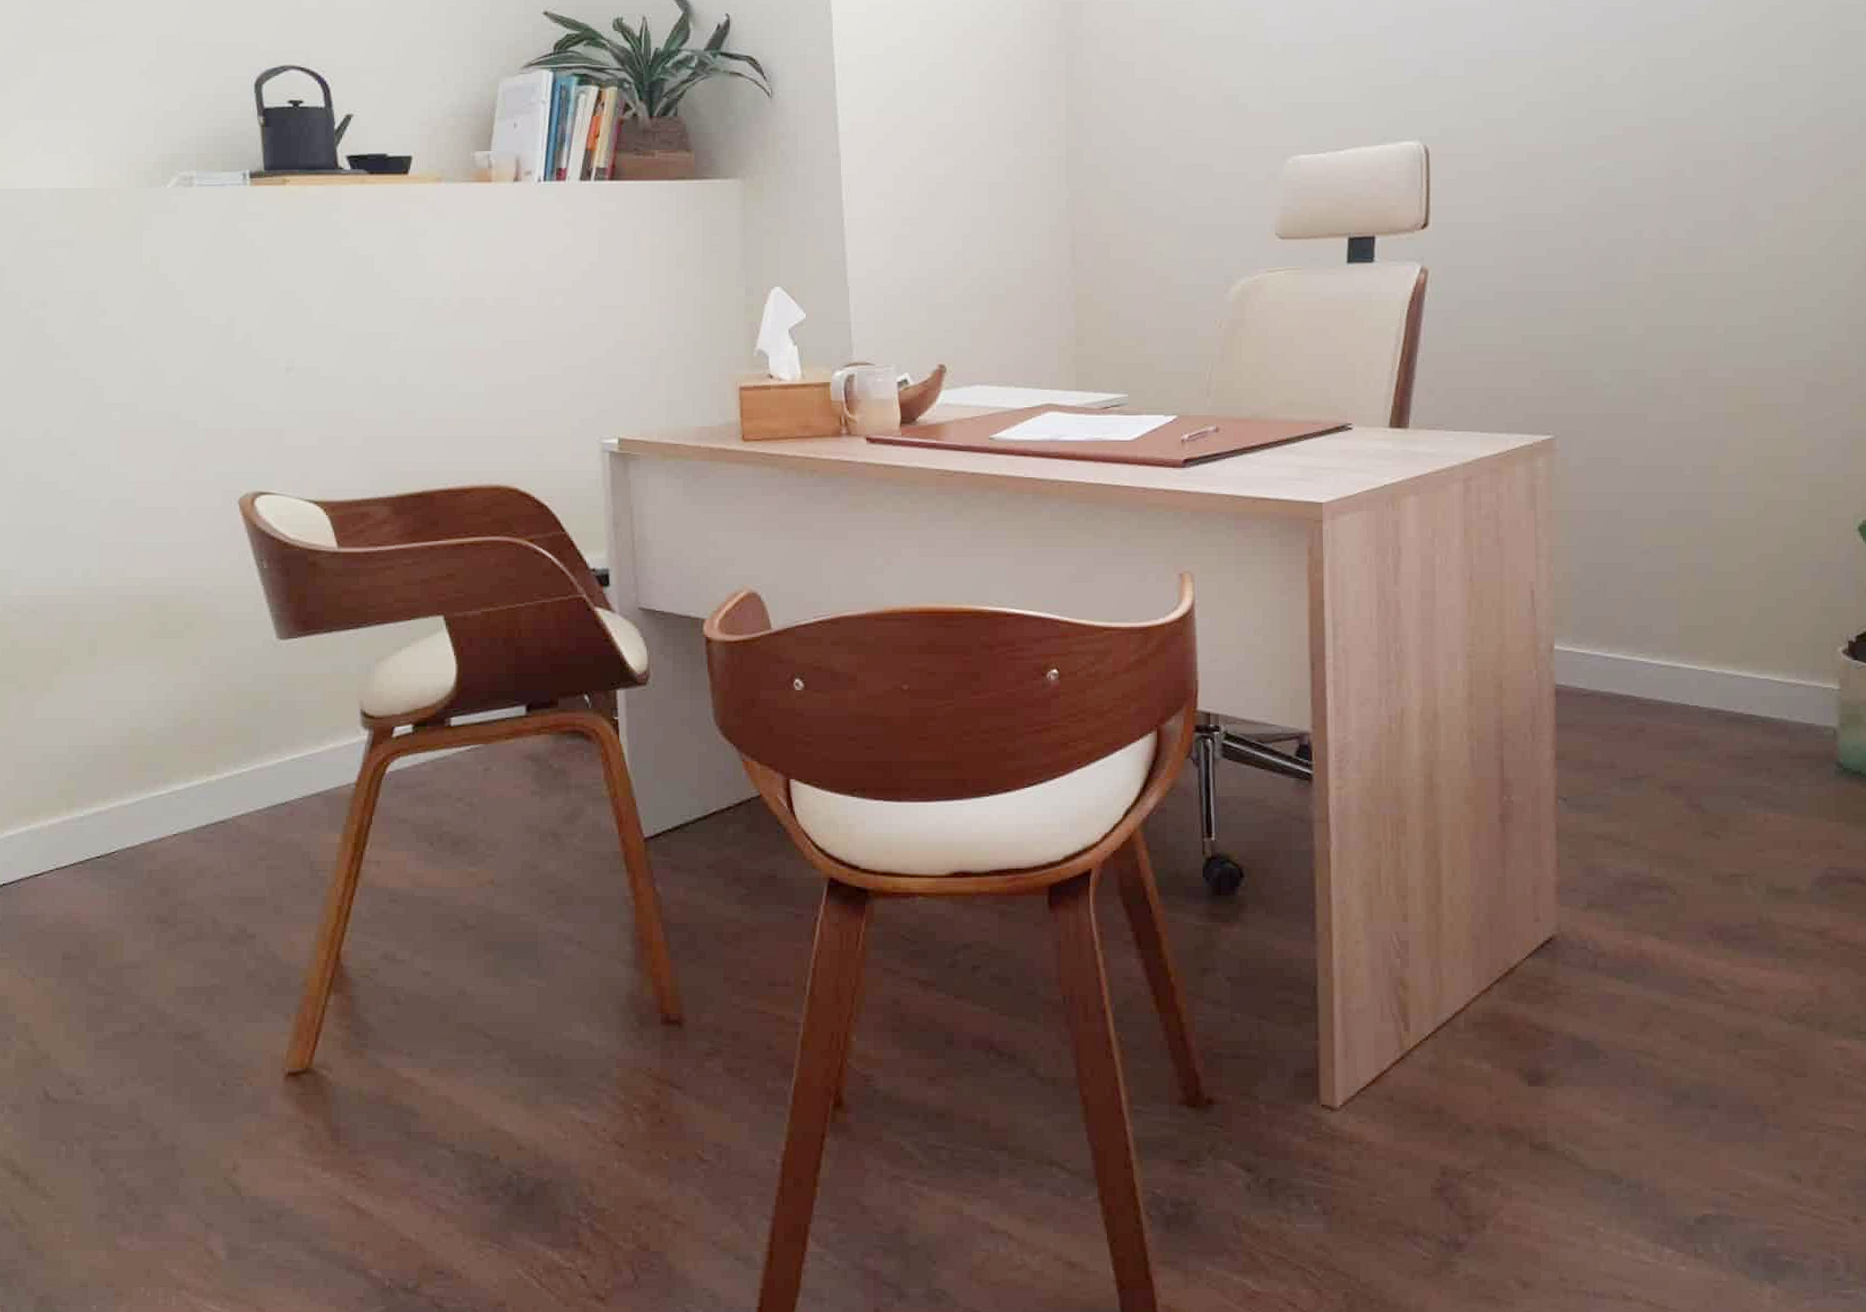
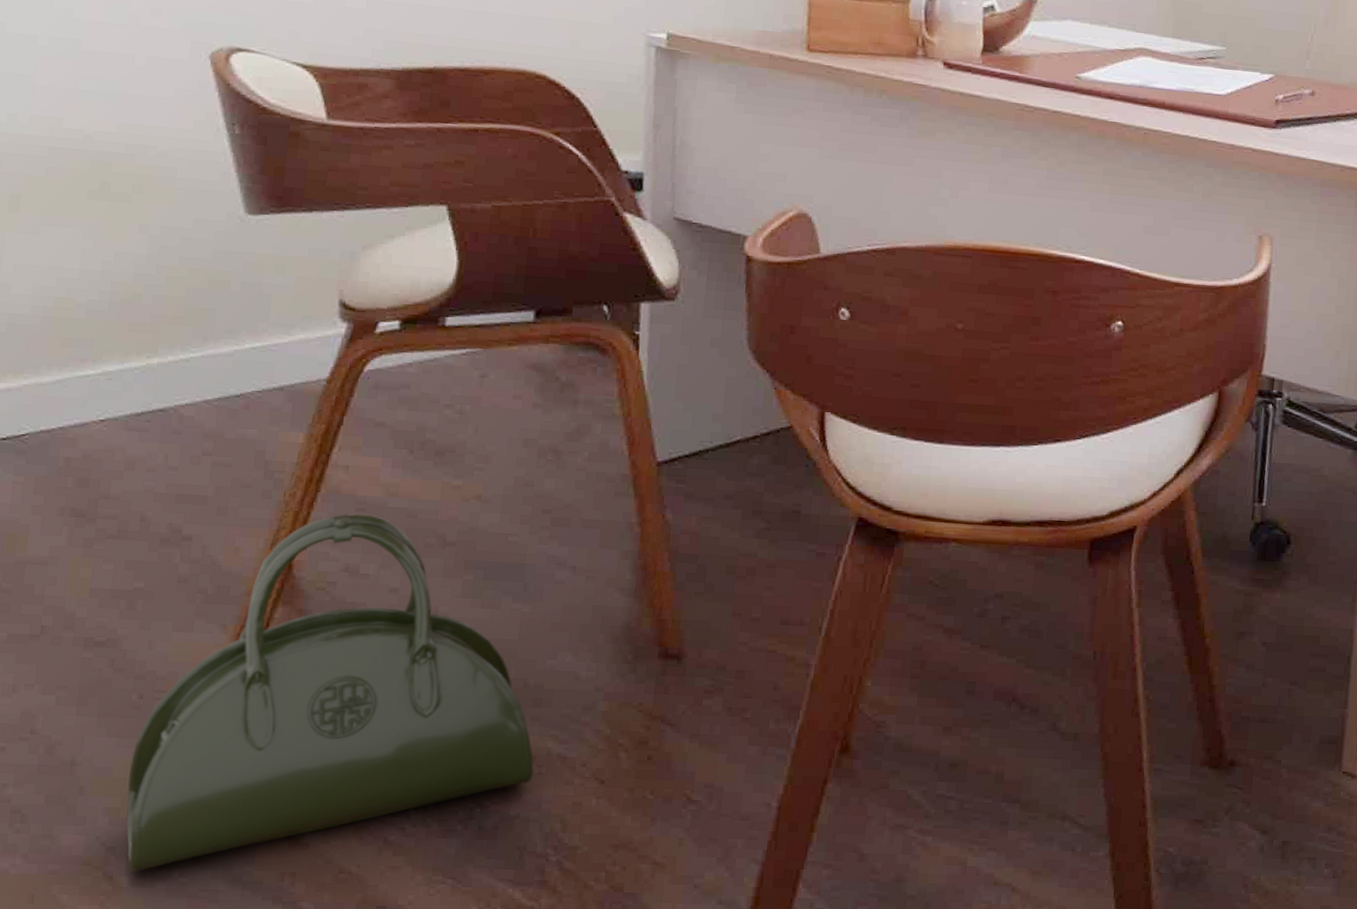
handbag: none [219,904,561,1247] -> present [126,514,534,873]

